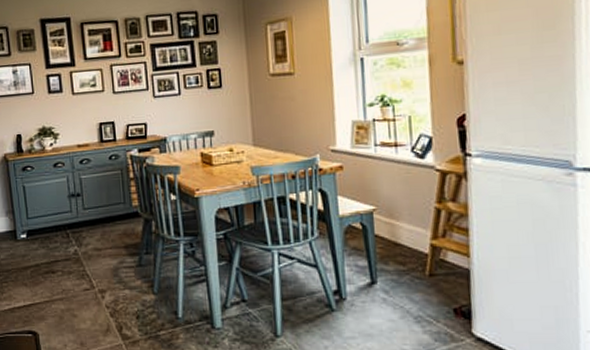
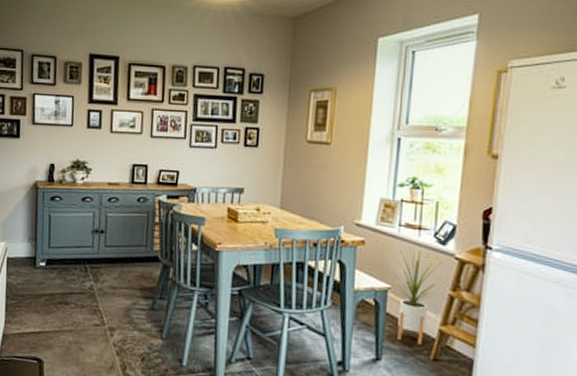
house plant: none [368,164,430,262] -> present [386,244,444,345]

